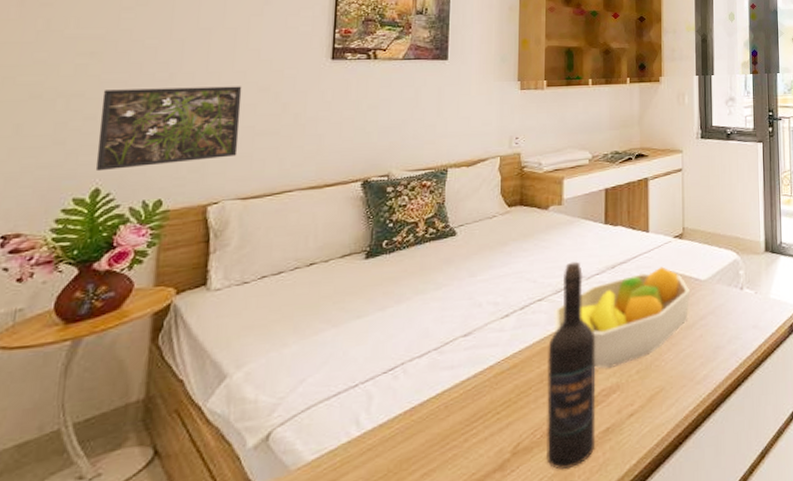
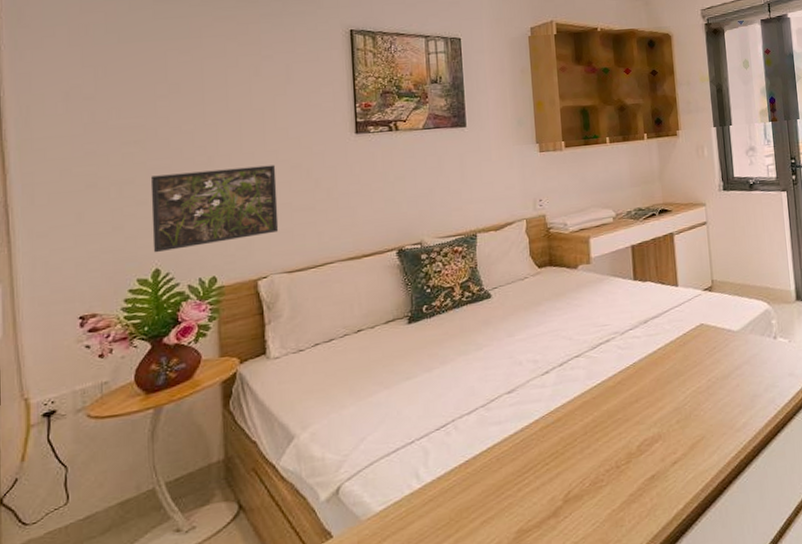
wine bottle: present [546,261,596,470] -> none [589,318,643,515]
fruit bowl: present [554,266,691,369] -> none [591,319,725,420]

